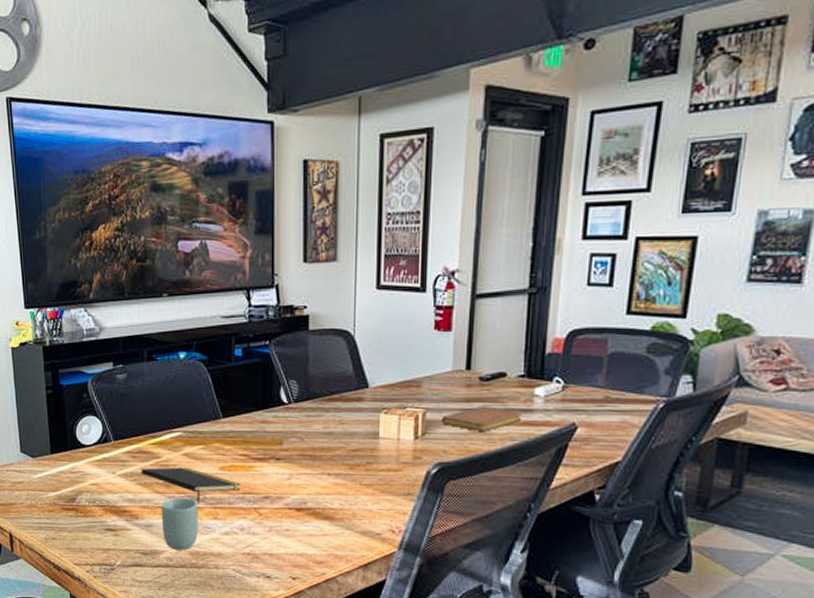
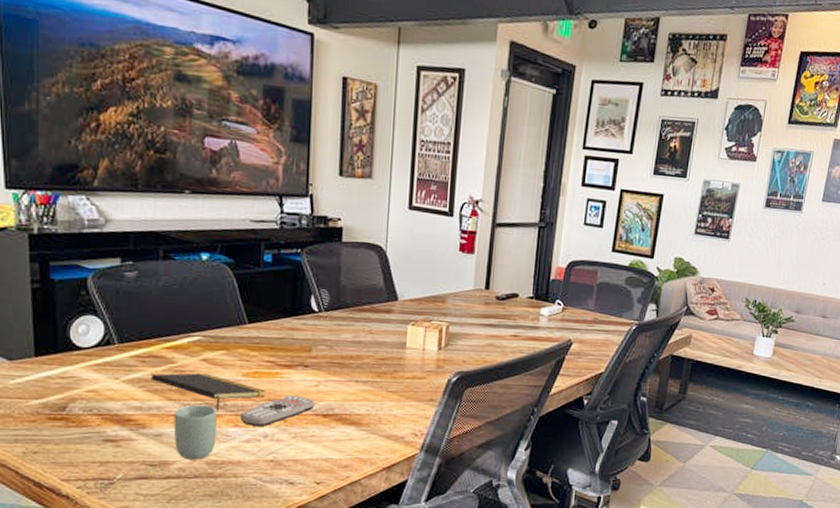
remote control: none [219,488,288,519] -> present [240,395,315,426]
notebook: present [442,406,521,433] -> none [463,322,529,346]

